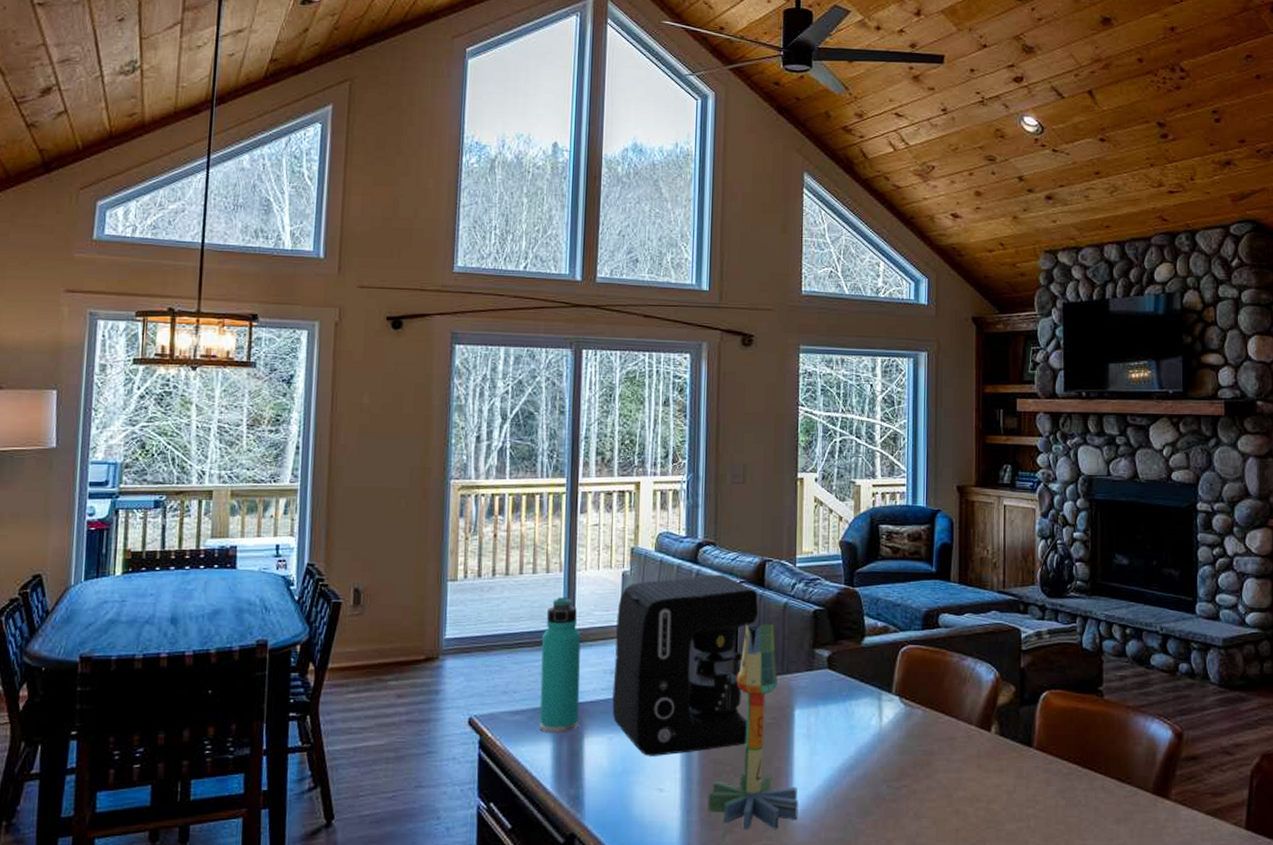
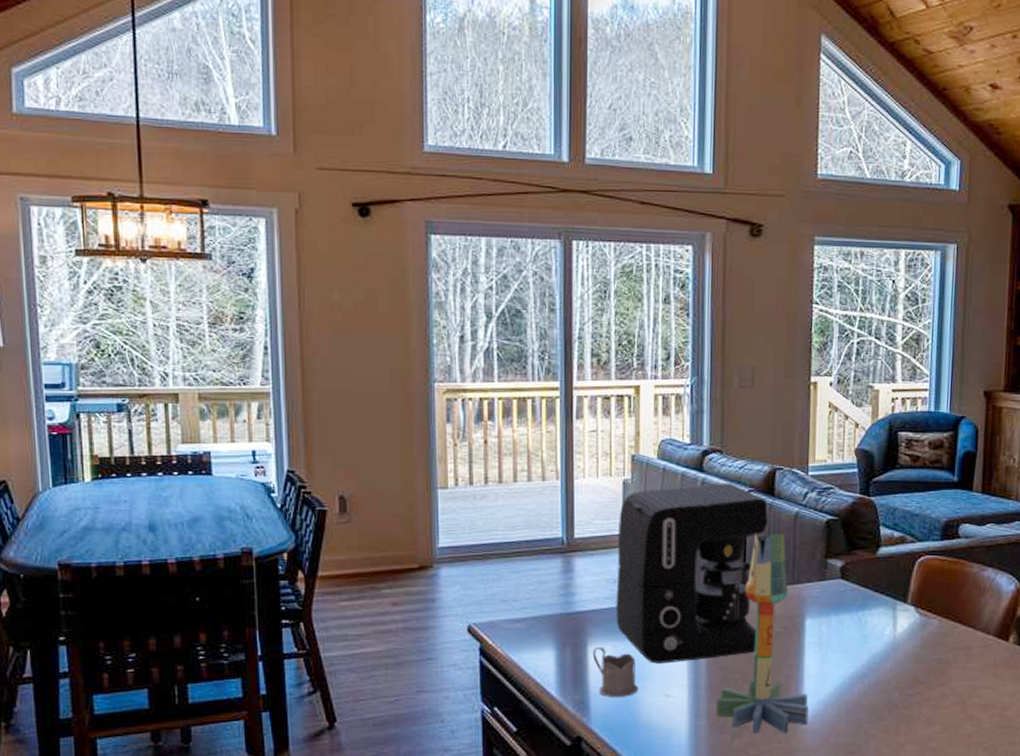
thermos bottle: present [539,597,581,733] -> none [540,506,582,641]
tea glass holder: none [588,739,632,793] -> present [592,646,638,698]

